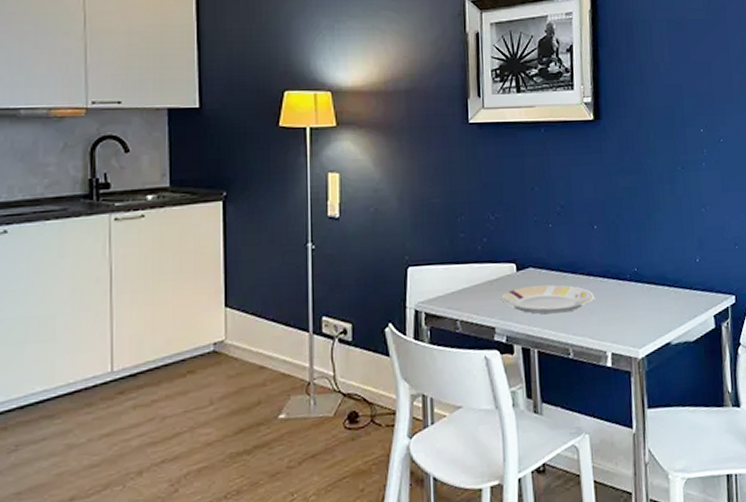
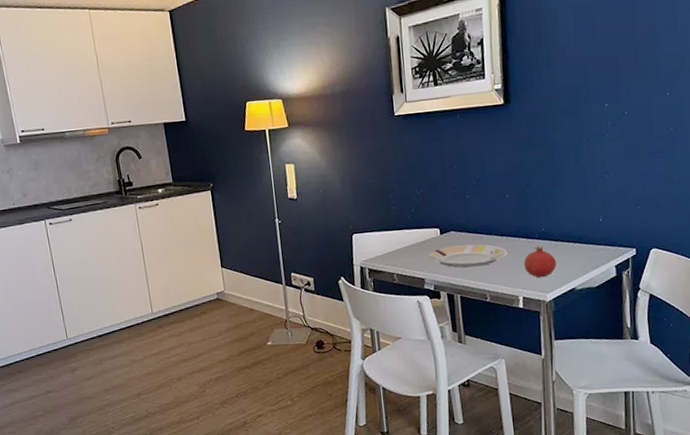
fruit: none [613,289,650,329] -> present [524,245,556,278]

